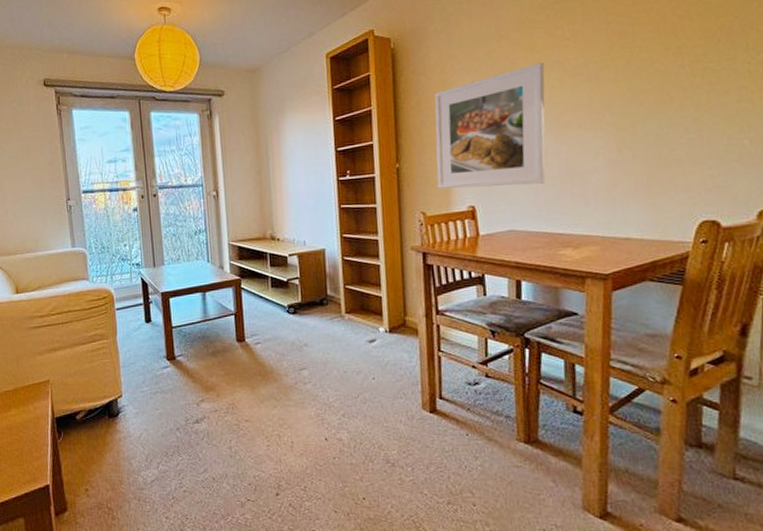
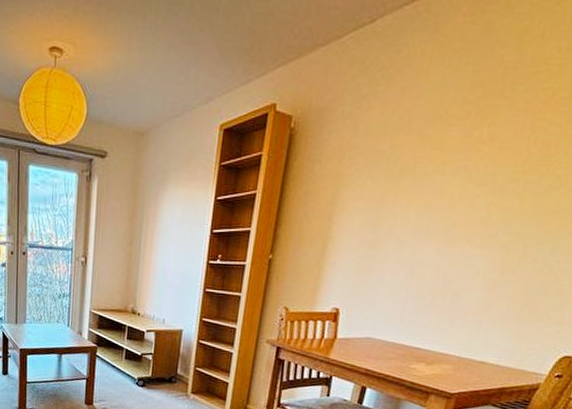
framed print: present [434,63,546,189] -> none [306,166,450,296]

